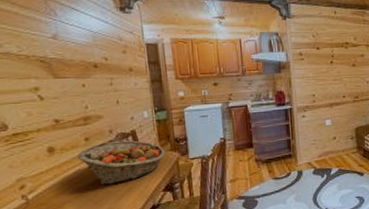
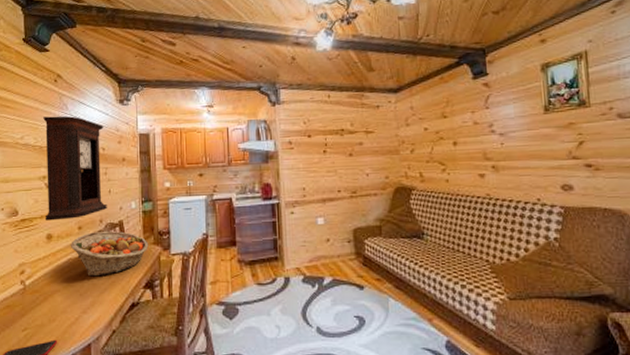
pendulum clock: none [26,22,116,134] -> present [43,116,107,221]

